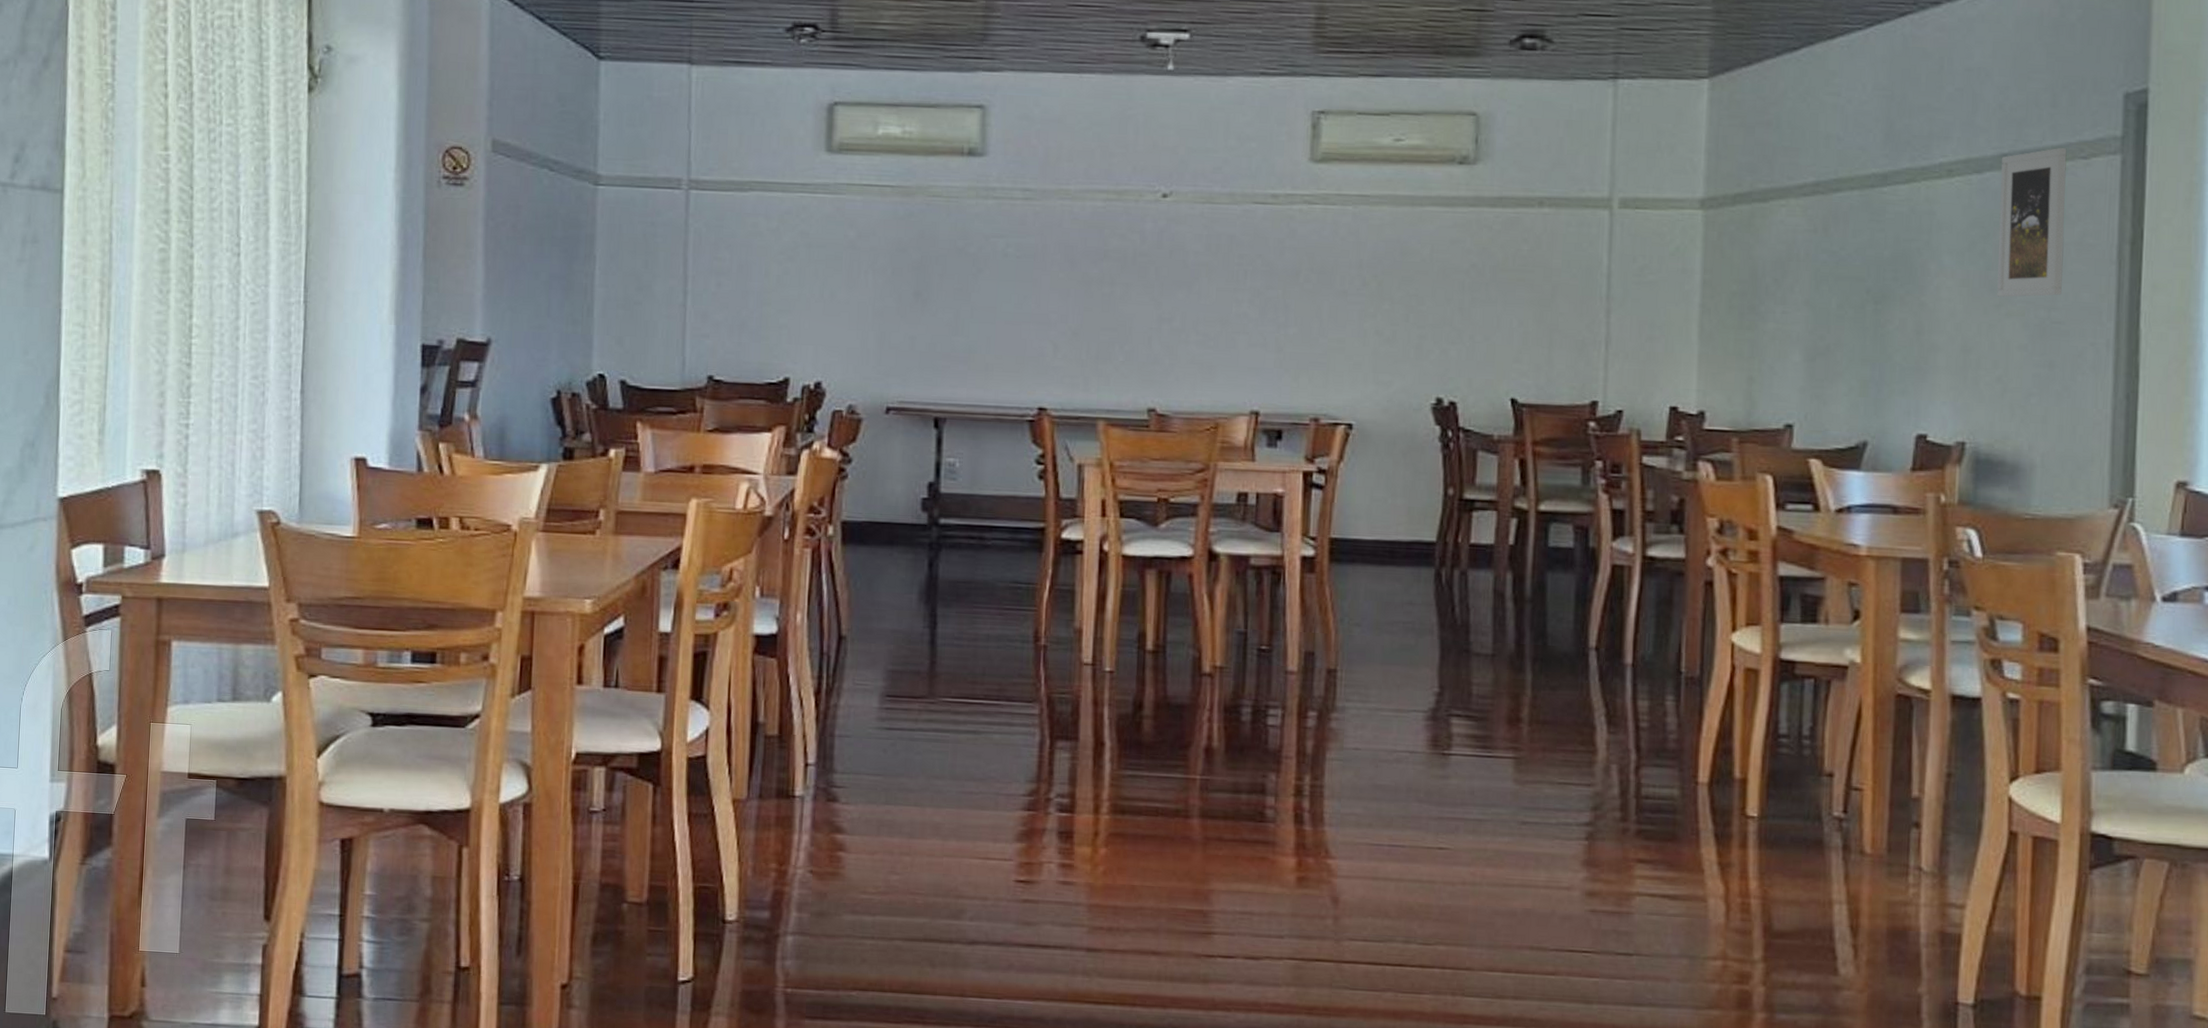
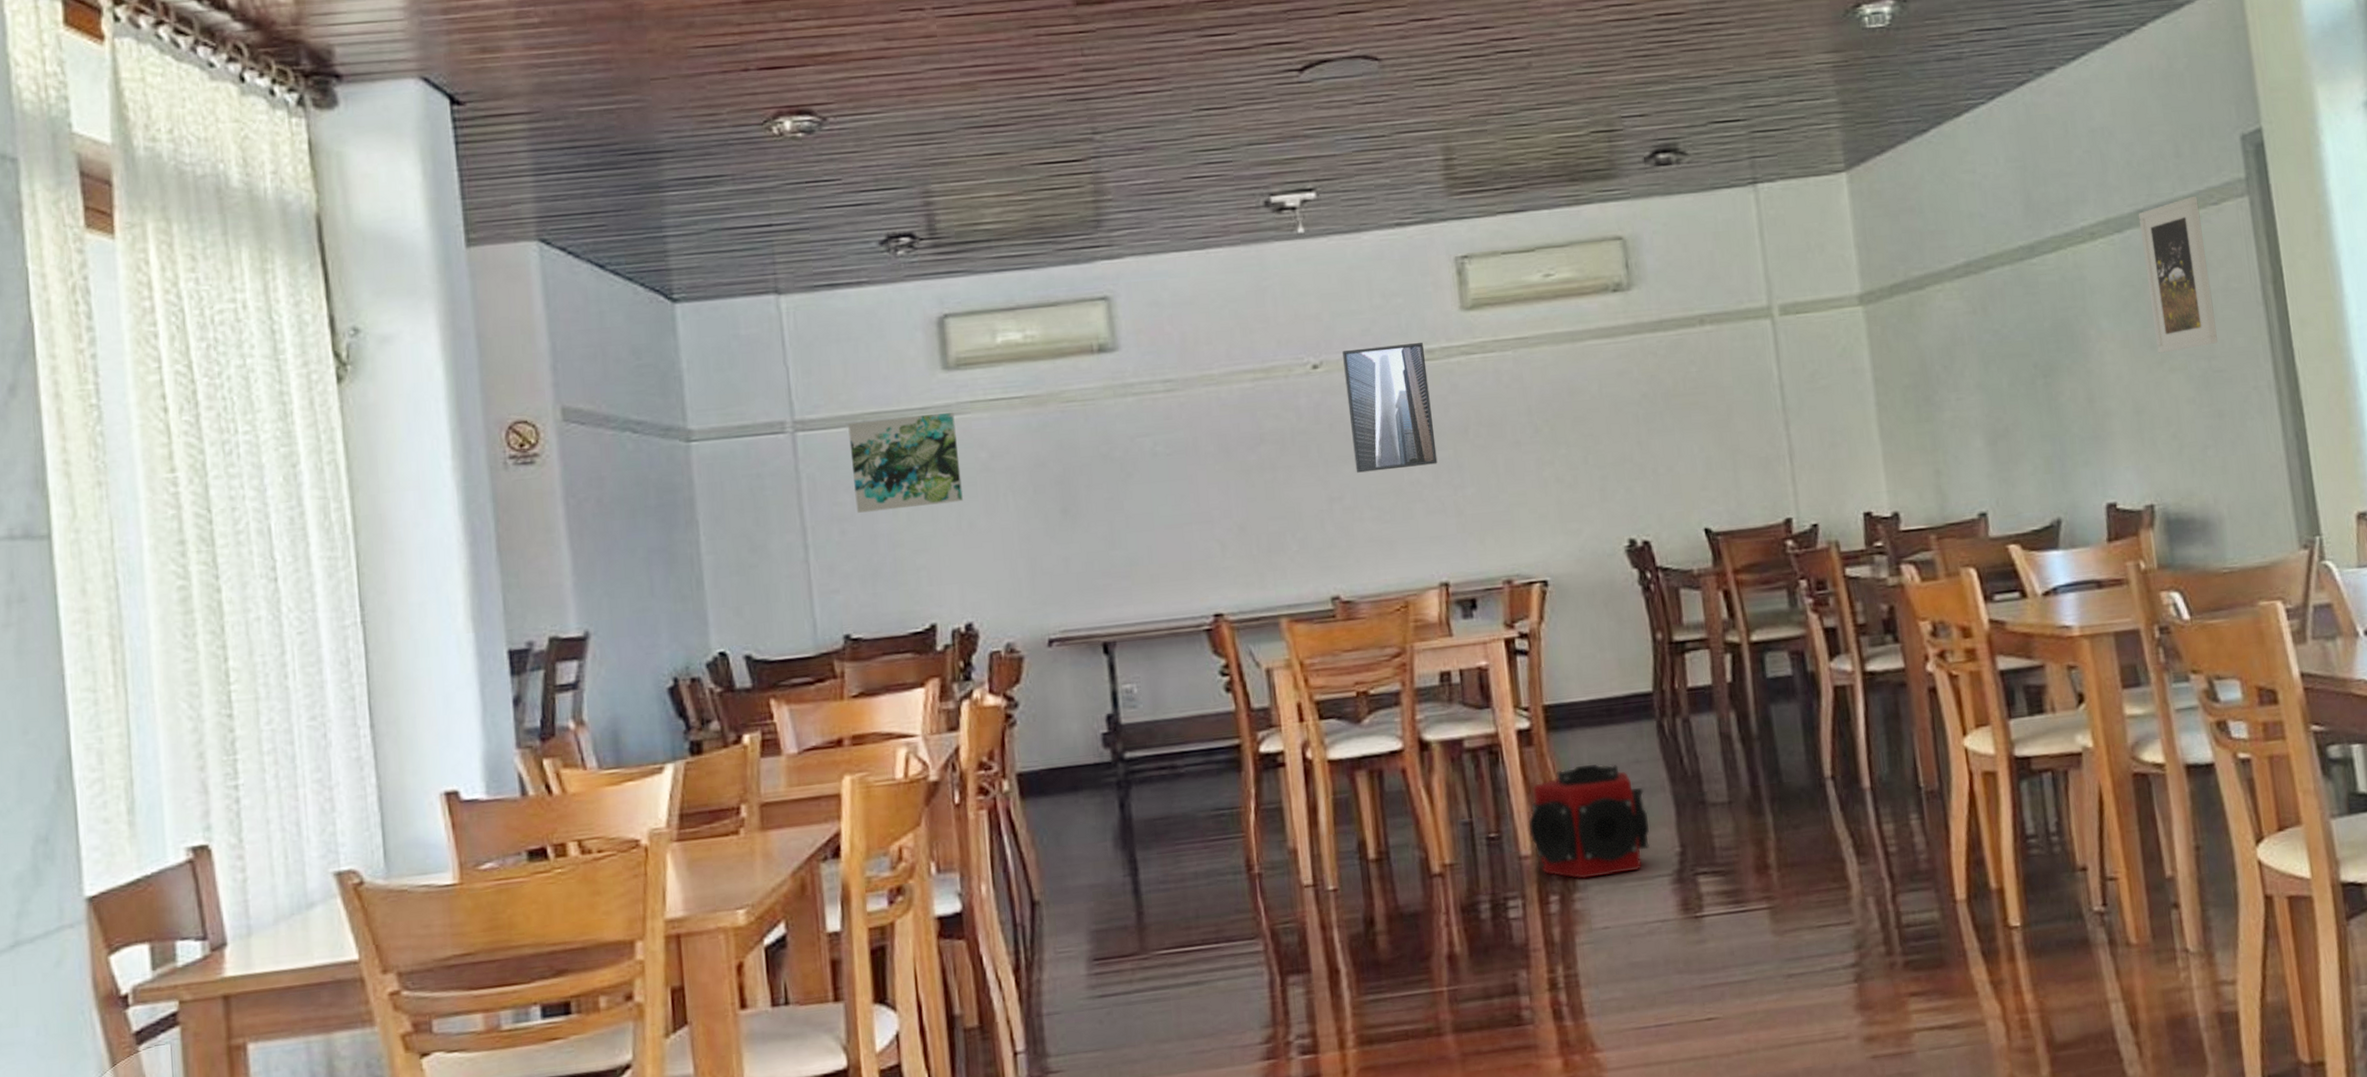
wall art: none [733,188,831,273] -> present [848,412,963,513]
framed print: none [1188,184,1270,301] -> present [1342,343,1438,473]
speaker: none [1298,598,1413,703] -> present [1528,764,1650,879]

